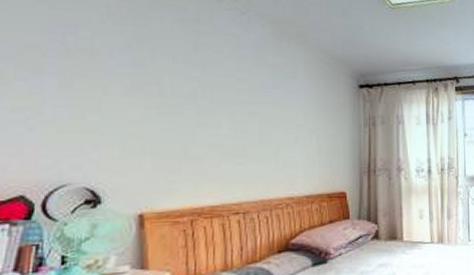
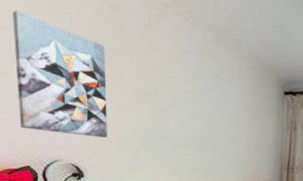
wall art: none [16,9,141,151] -> present [13,10,107,138]

